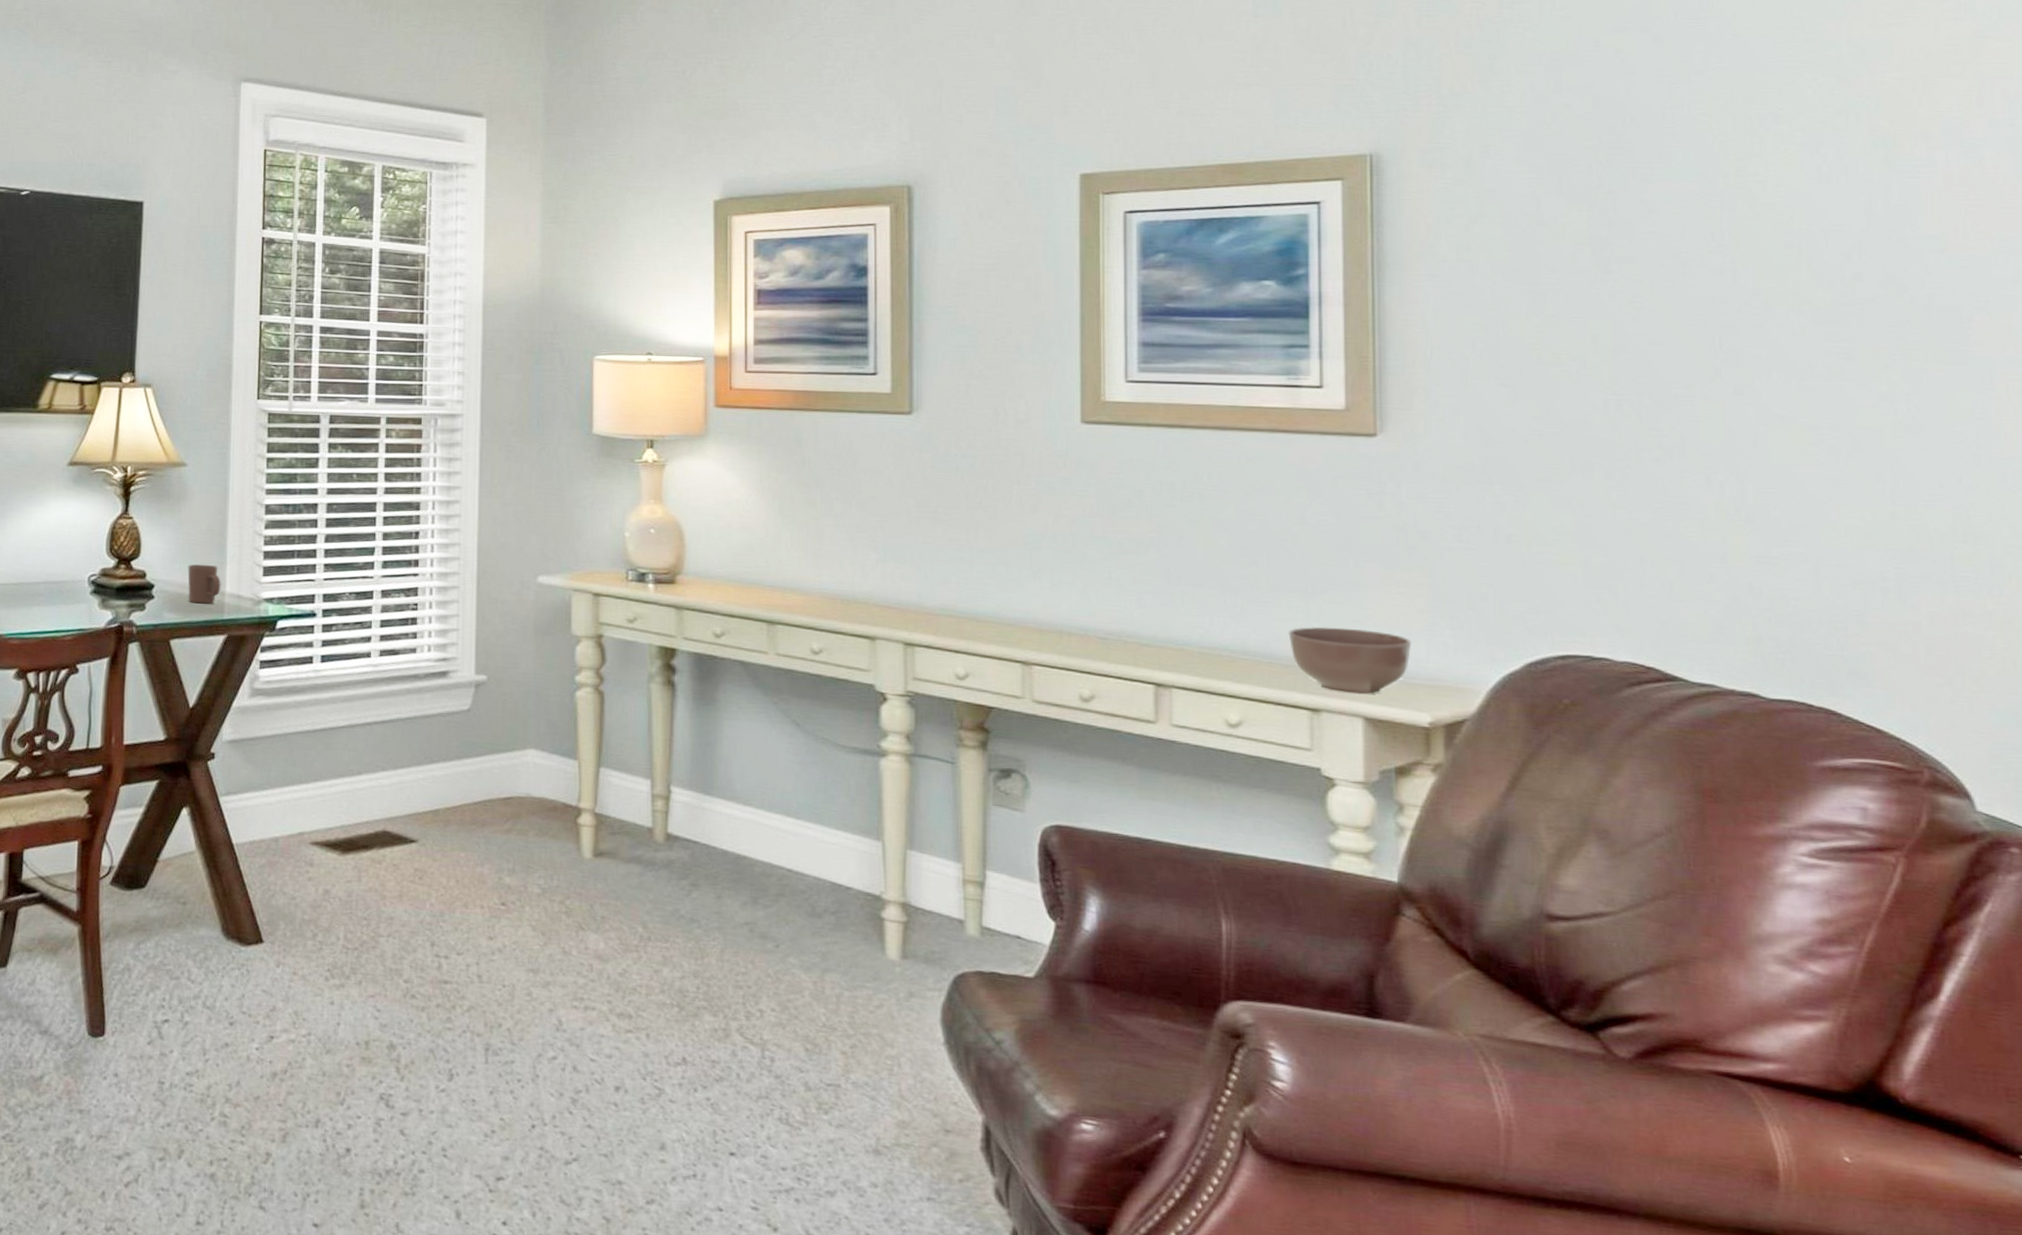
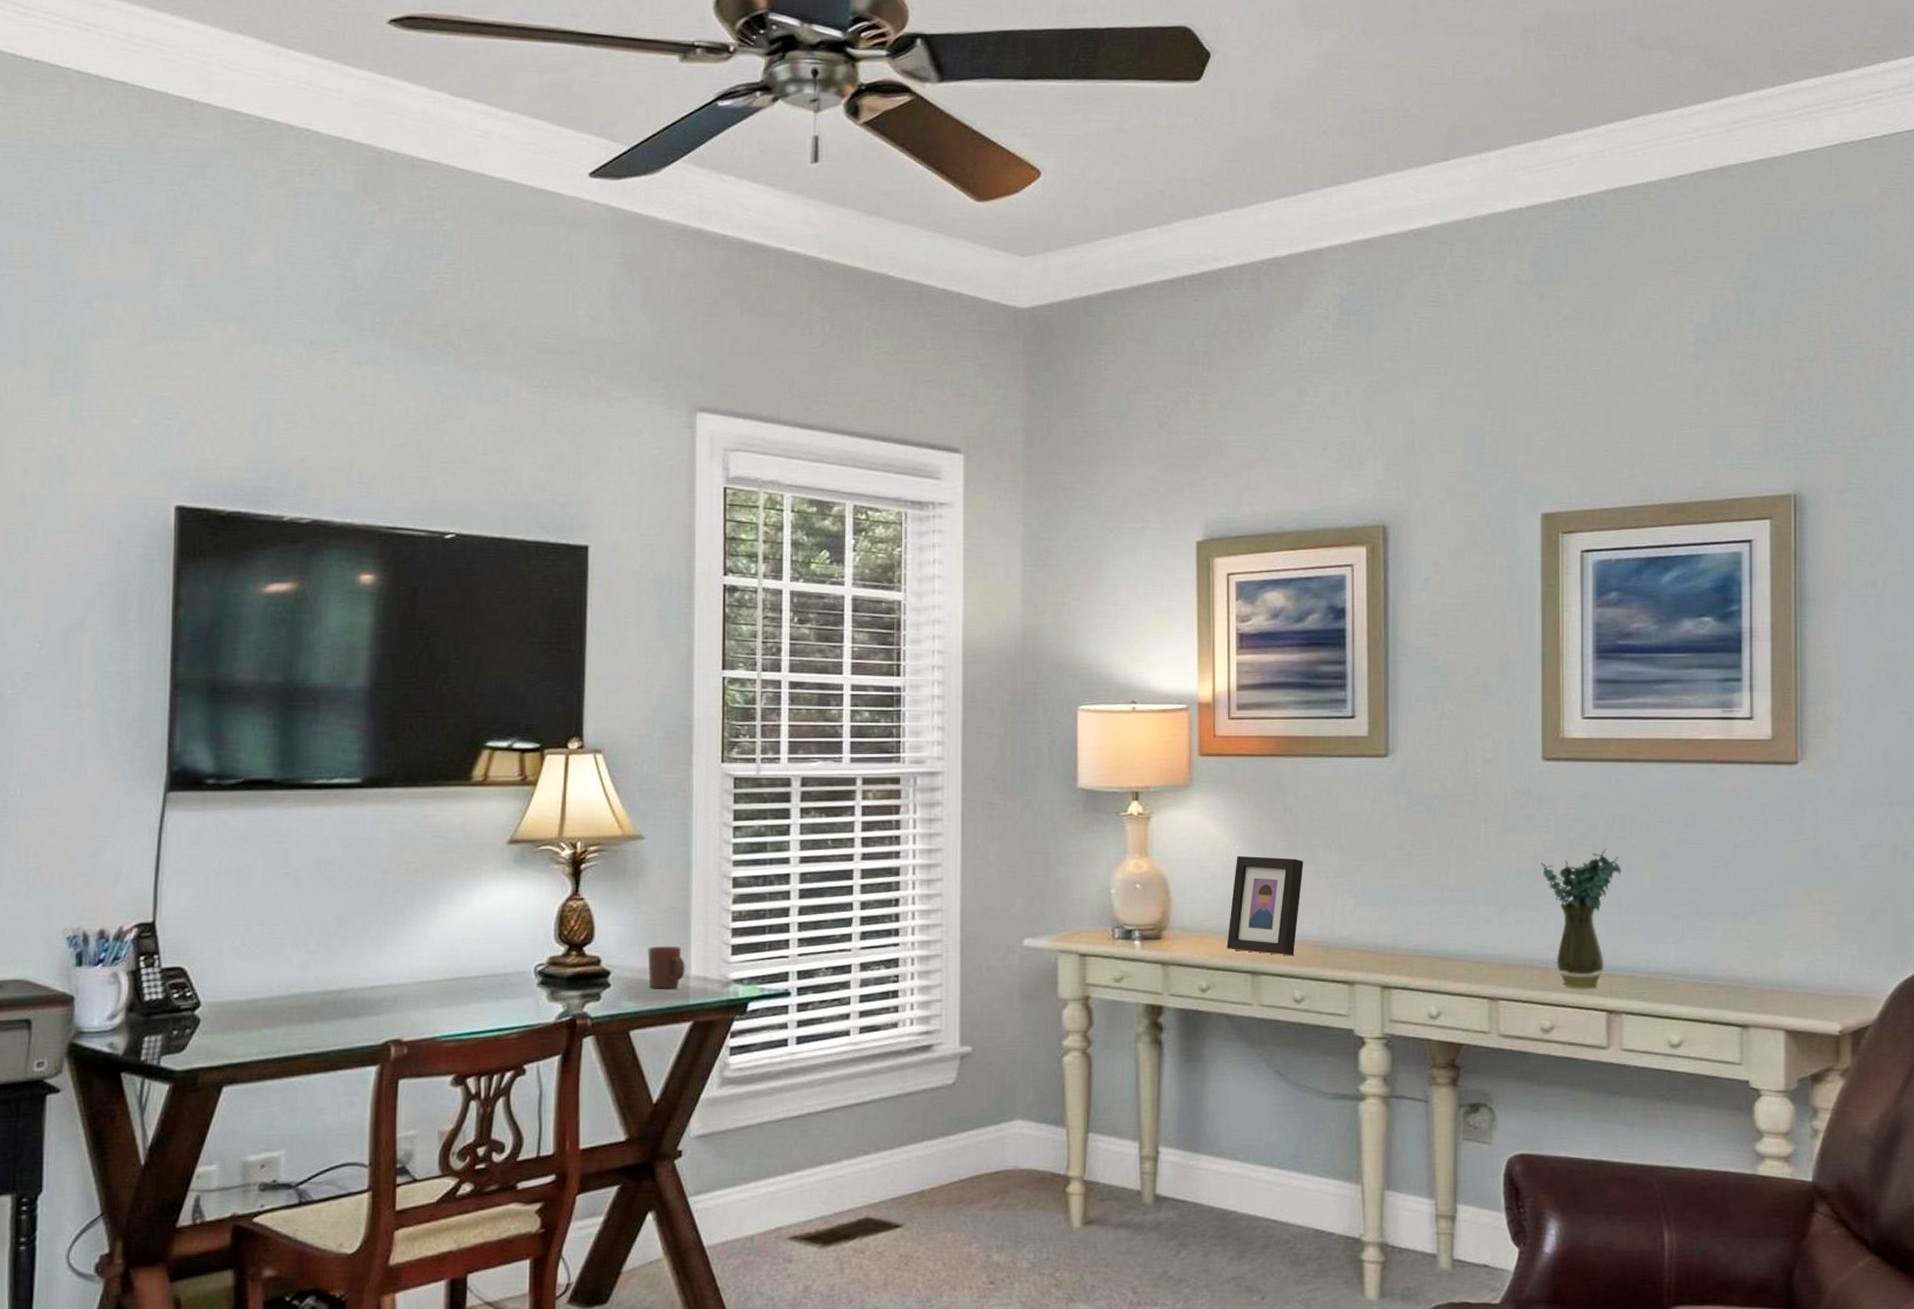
picture frame: none [742,506,823,608] -> present [1226,856,1304,956]
vase: none [1080,516,1171,661] -> present [1541,849,1622,990]
bowl: present [1288,627,1412,694] -> none [1722,947,1825,1008]

